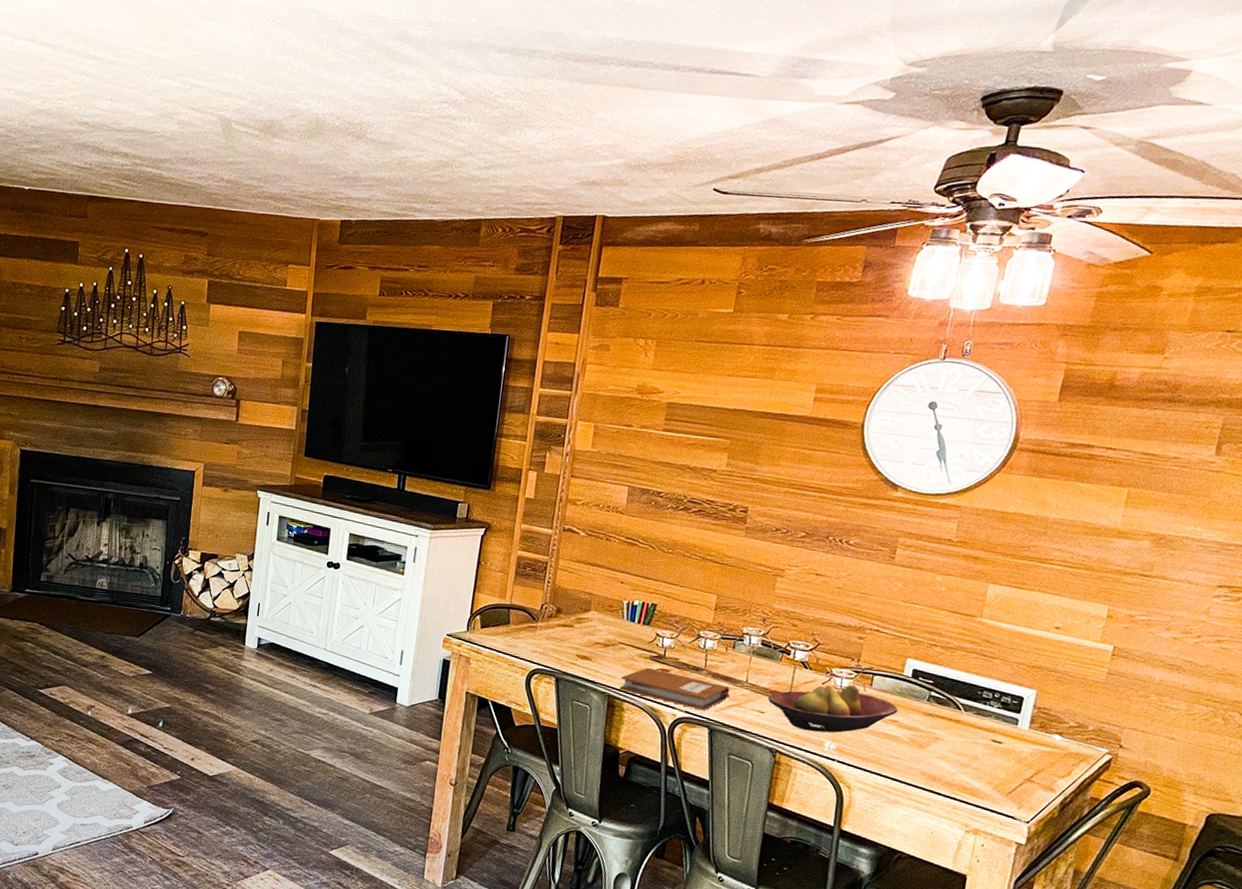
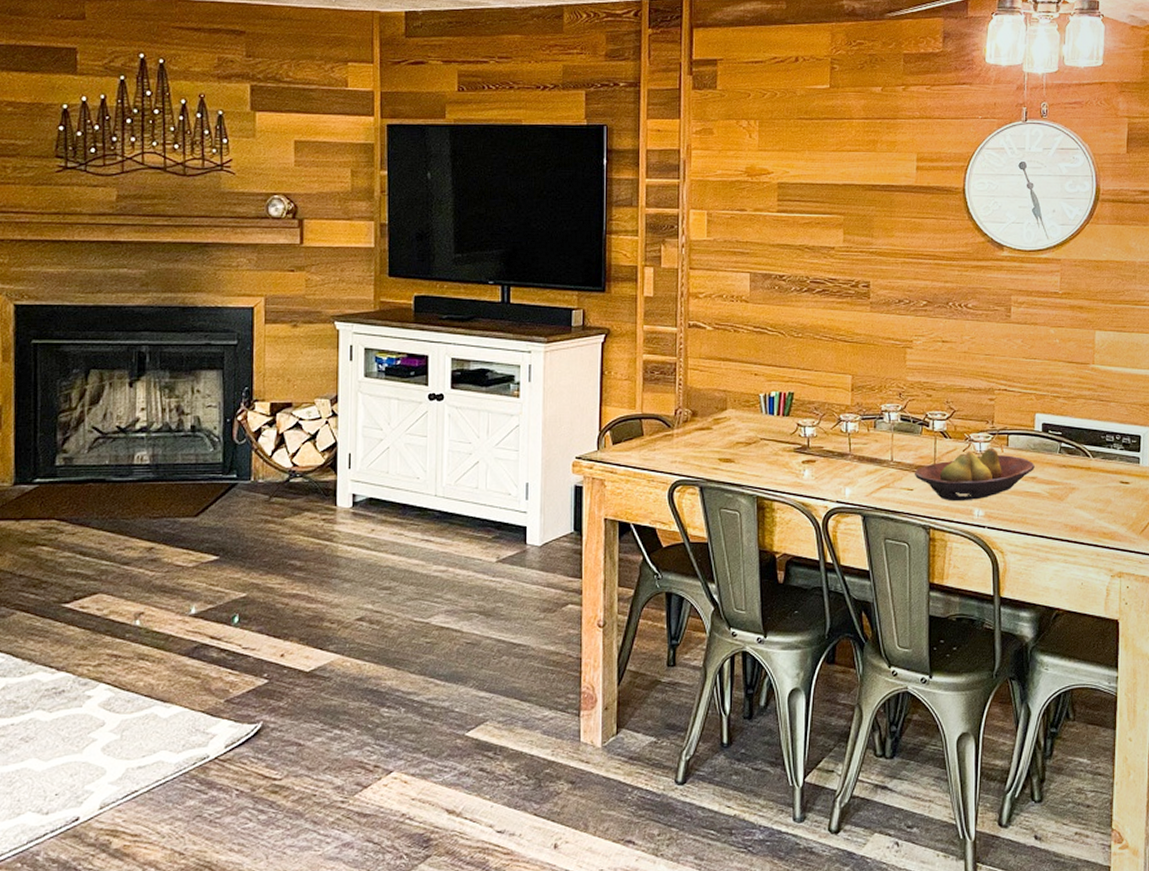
notebook: present [619,667,731,711] -> none [767,460,879,498]

